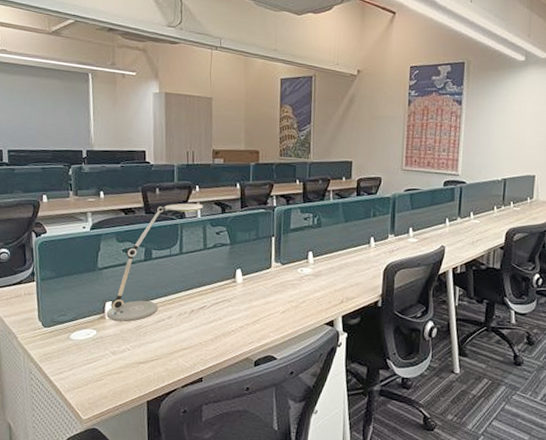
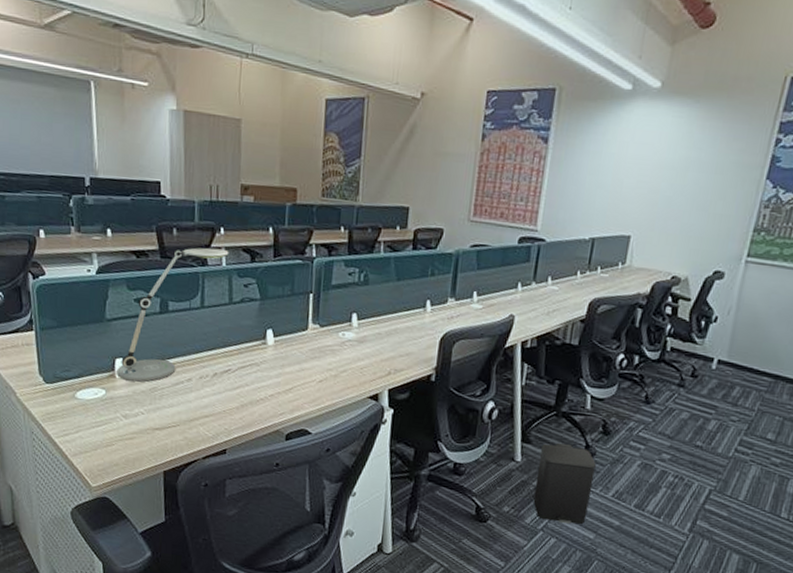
pedal bin: none [473,355,524,428] -> present [533,443,596,525]

